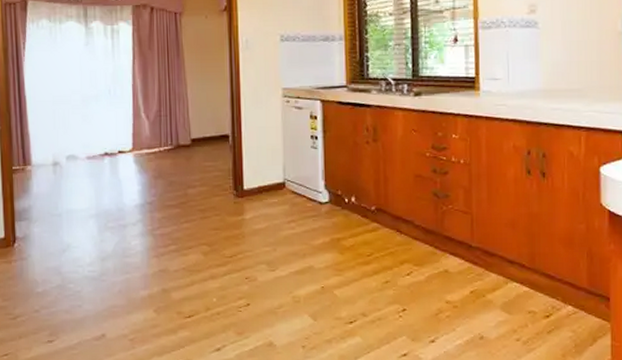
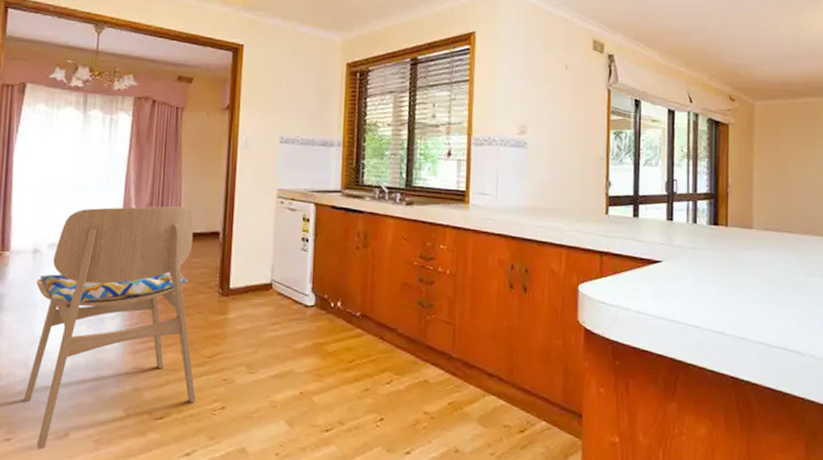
dining chair: none [59,111,222,350] -> present [23,206,197,450]

